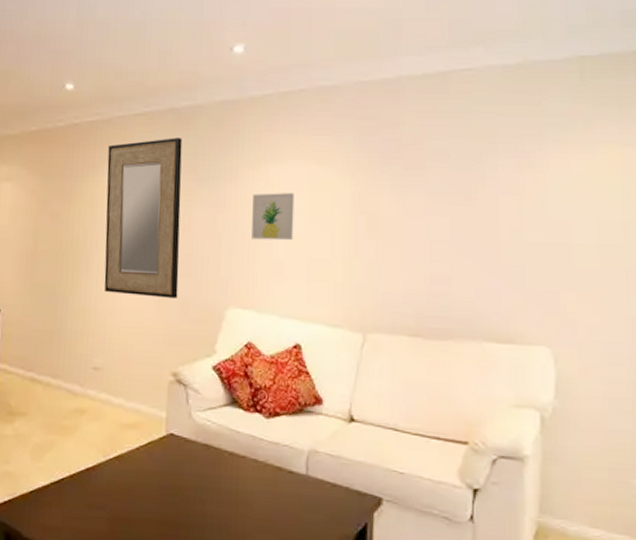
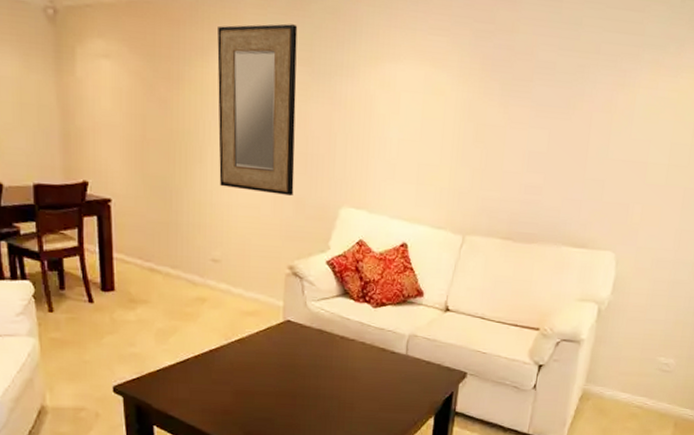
wall art: present [252,193,294,241] -> none [366,93,409,144]

